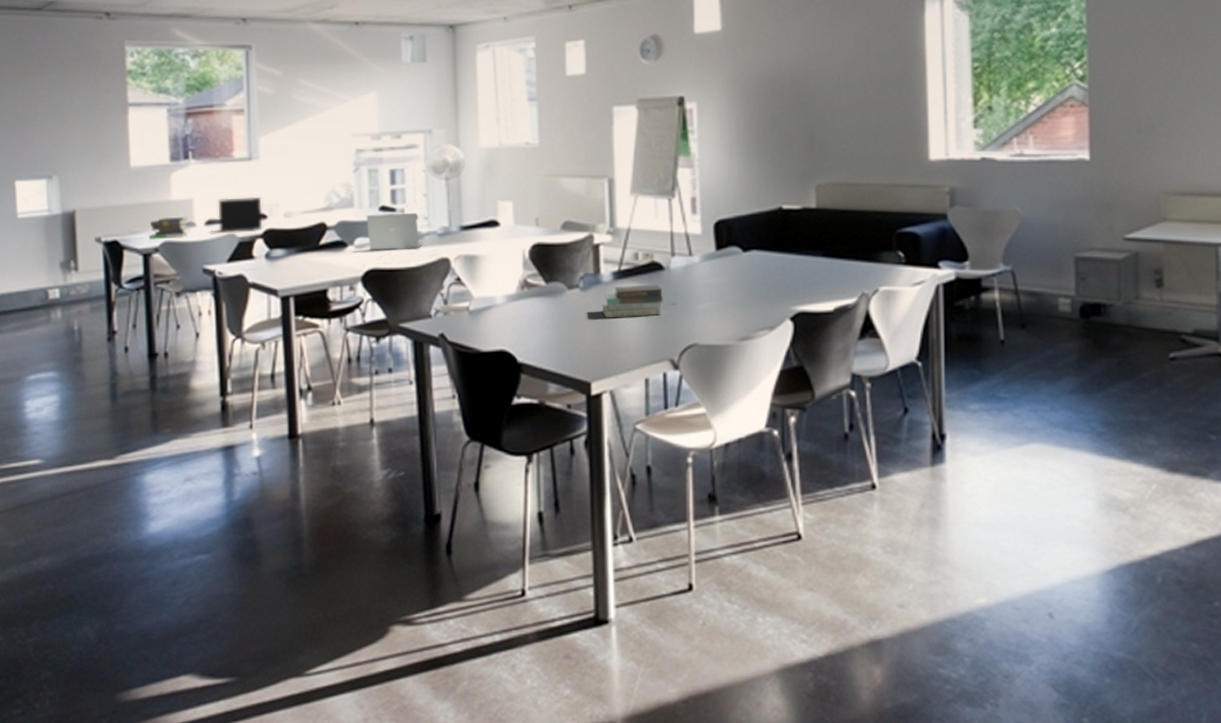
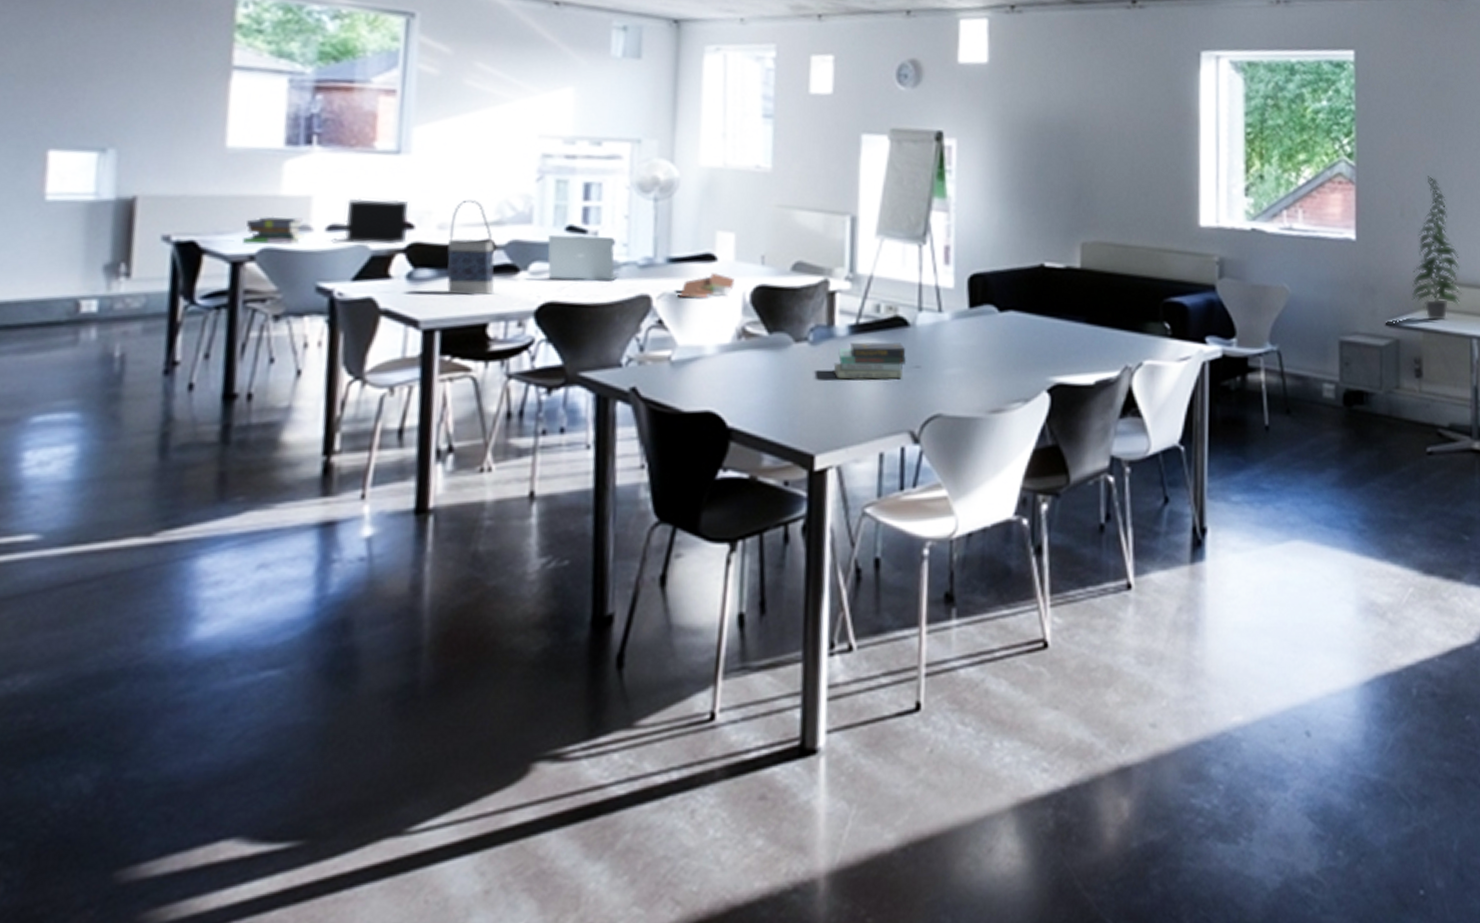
bag: none [293,192,329,267] -> present [447,199,495,296]
papers: none [472,236,515,259] -> present [679,273,734,299]
plant: none [1150,90,1206,231] -> present [1411,176,1462,320]

